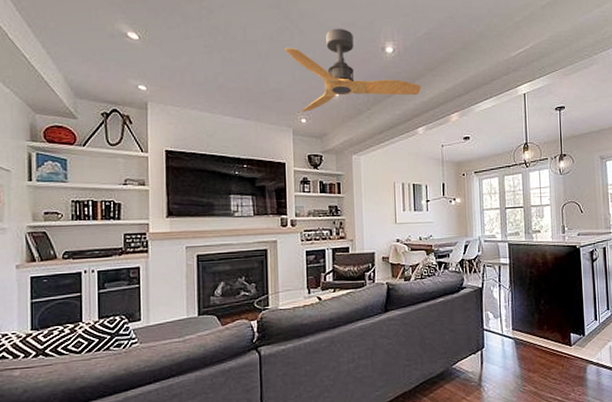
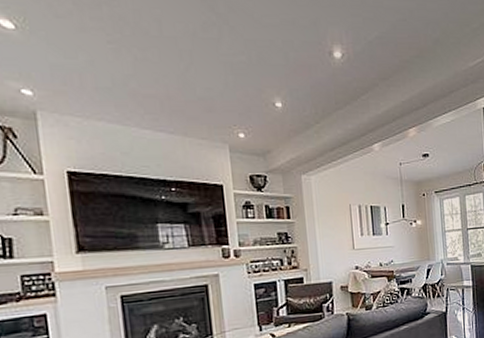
ceiling fan: present [284,28,421,112] -> none [212,26,375,125]

